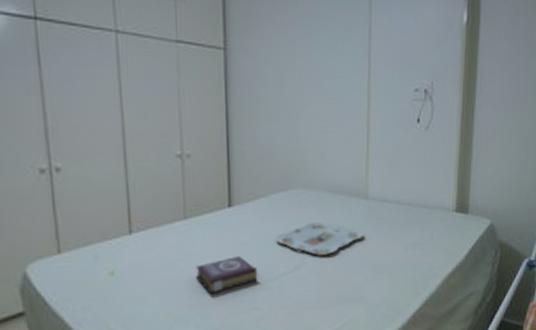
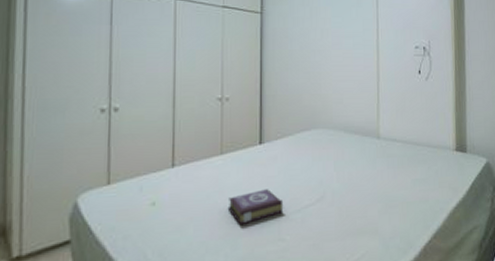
serving tray: present [275,221,364,255] -> none [299,158,377,189]

